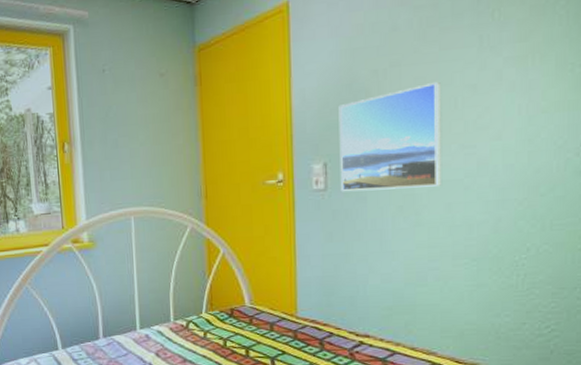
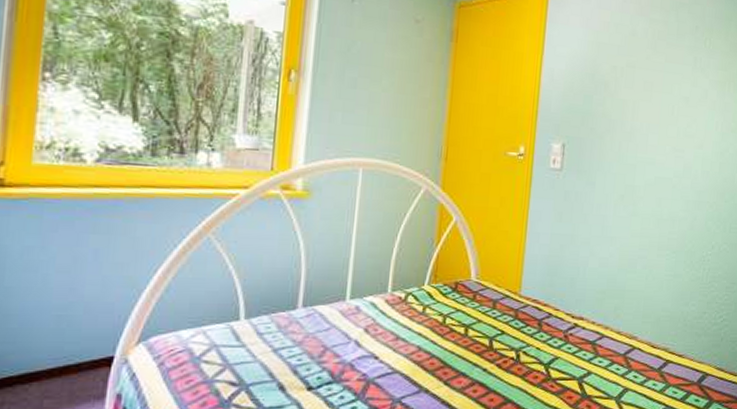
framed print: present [338,81,442,192] -> none [574,88,663,182]

